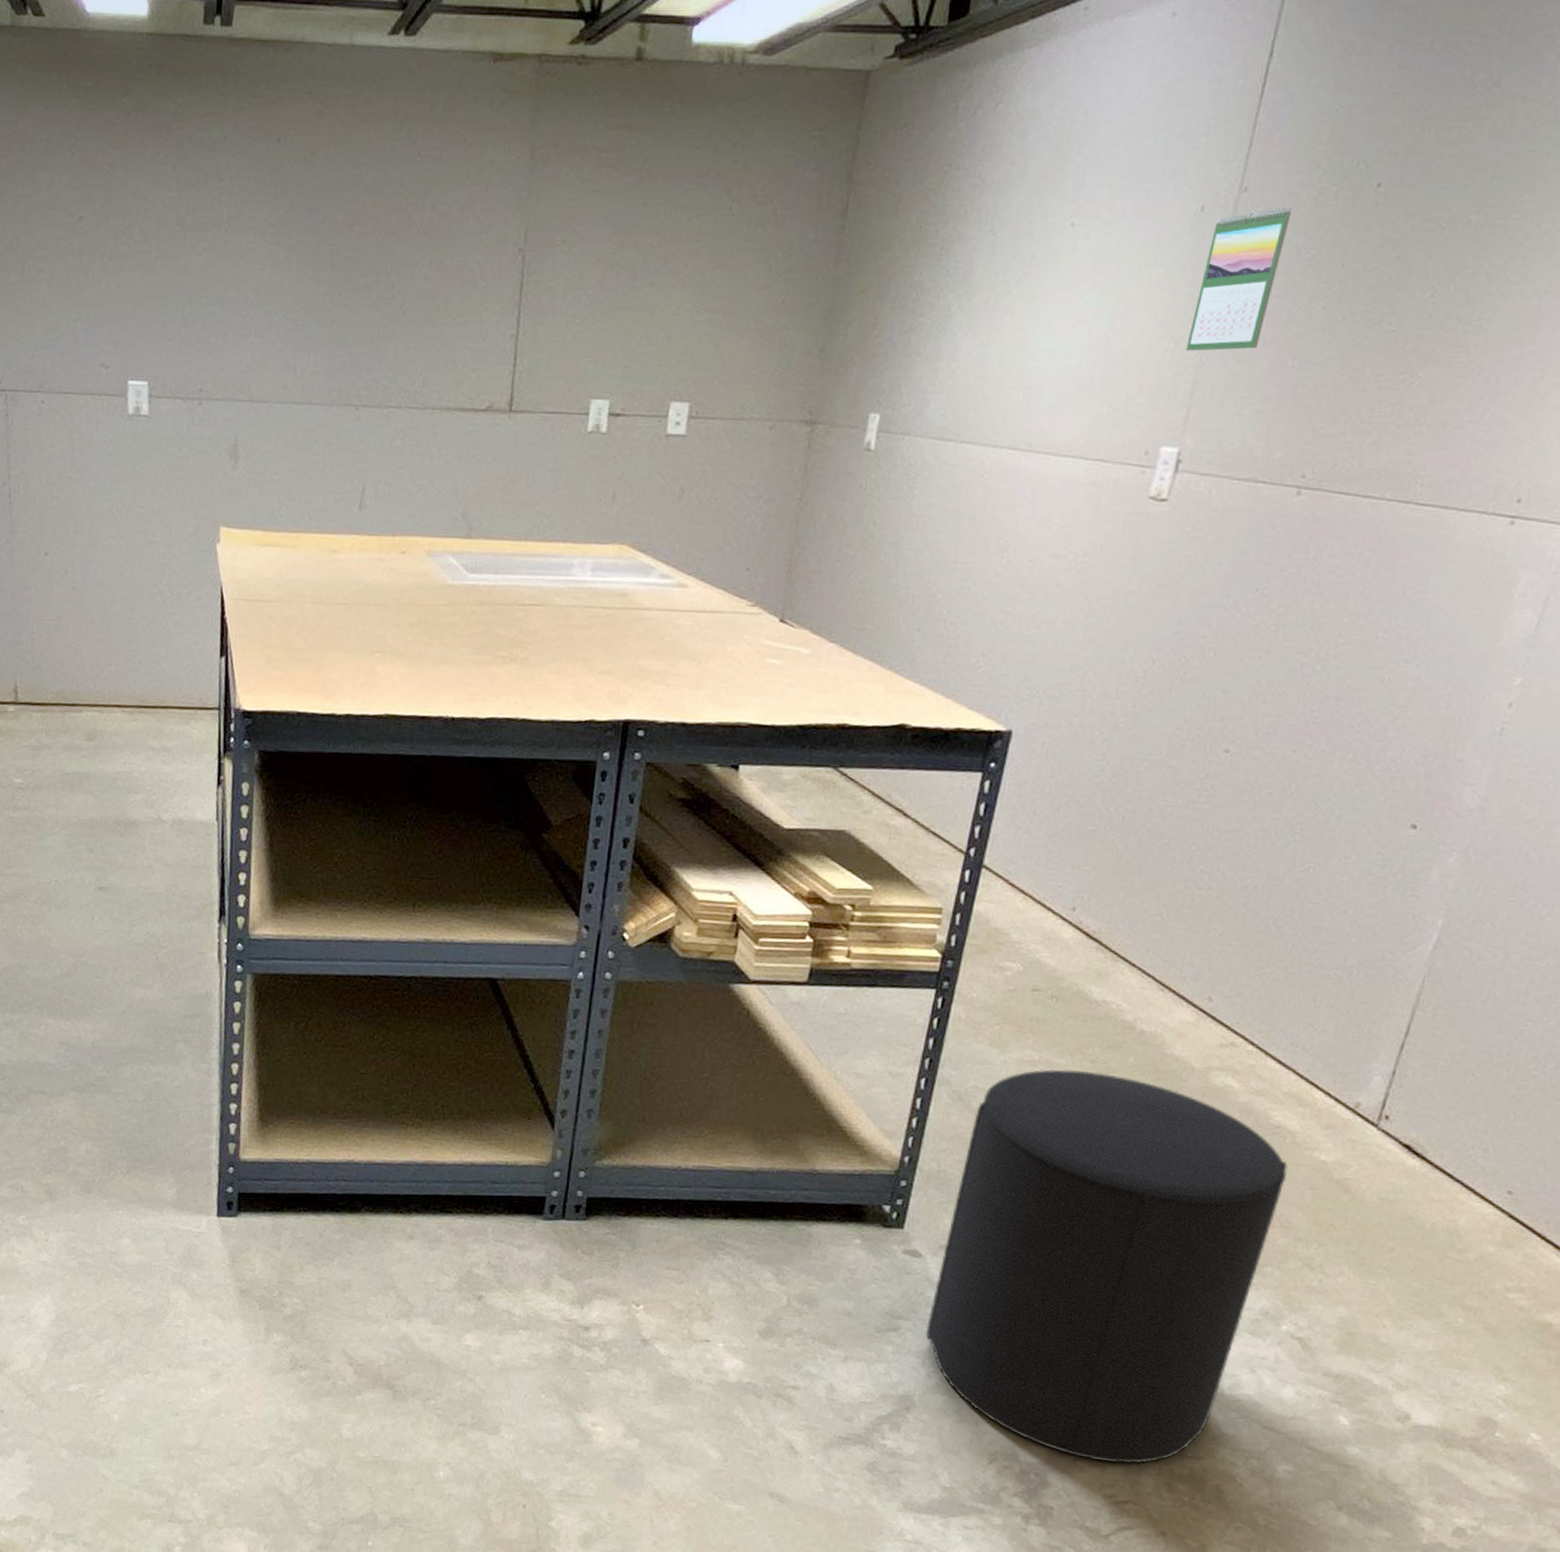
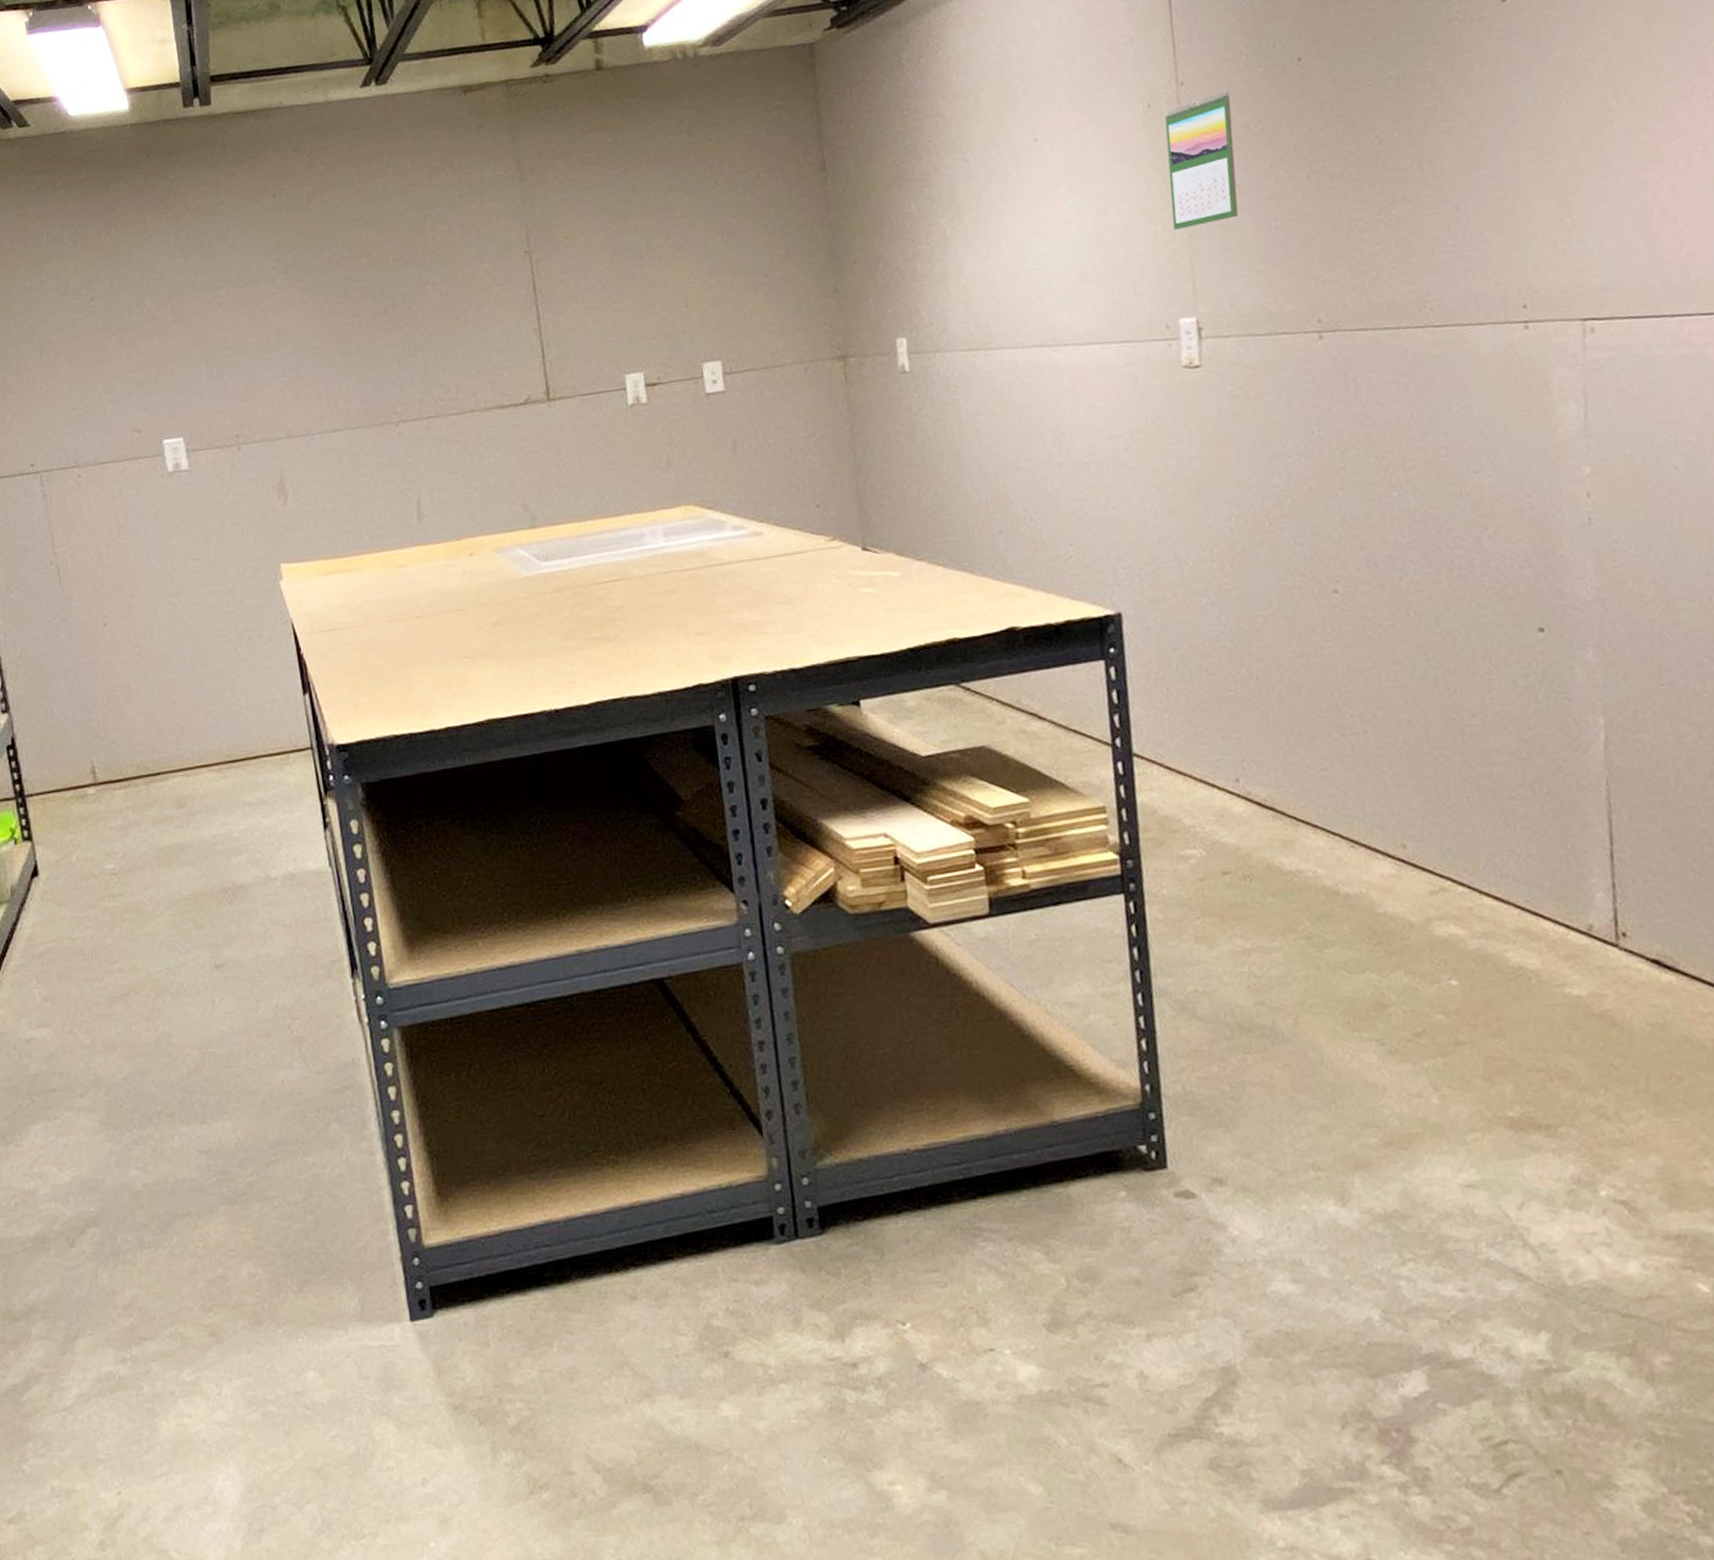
stool: present [926,1069,1288,1464] -> none [1204,947,1562,1399]

